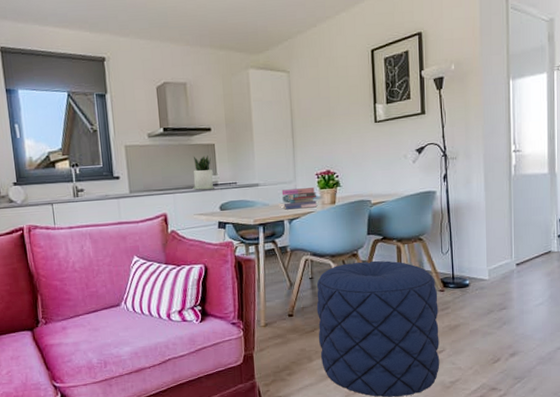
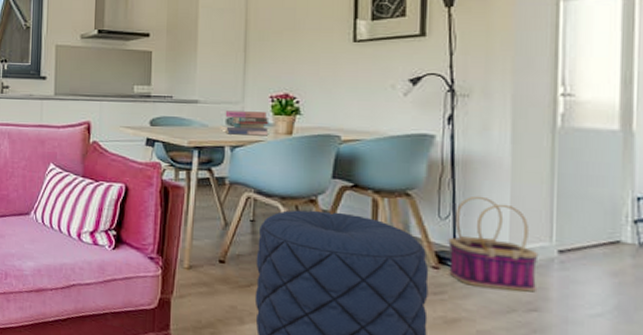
planter: present [193,155,216,191] -> none [122,63,148,102]
basket: none [449,233,505,299] -> present [448,196,539,292]

